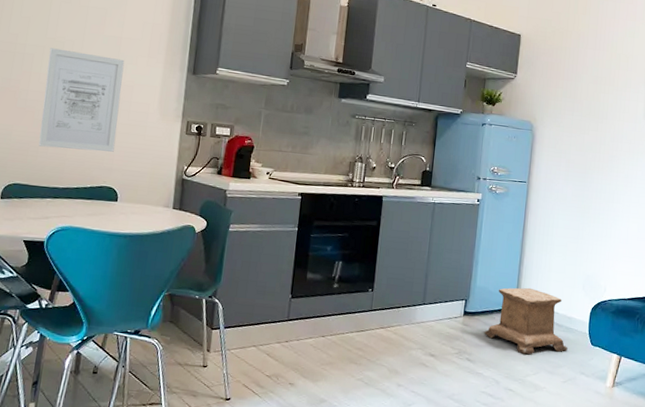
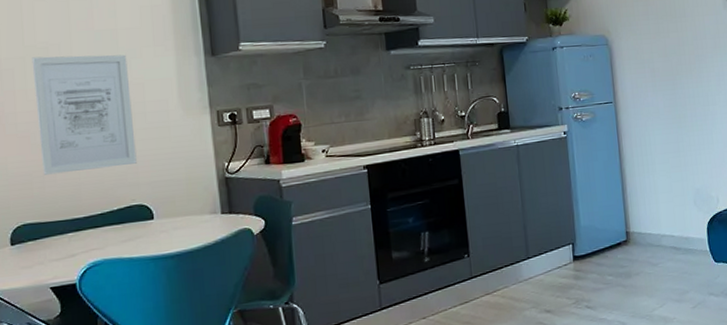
stool: present [484,287,568,354] -> none [599,215,691,287]

